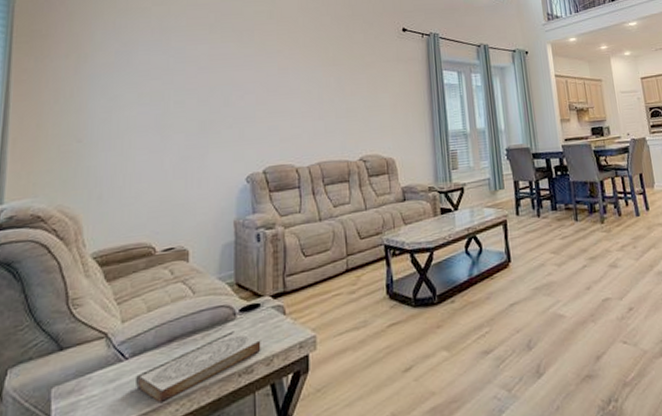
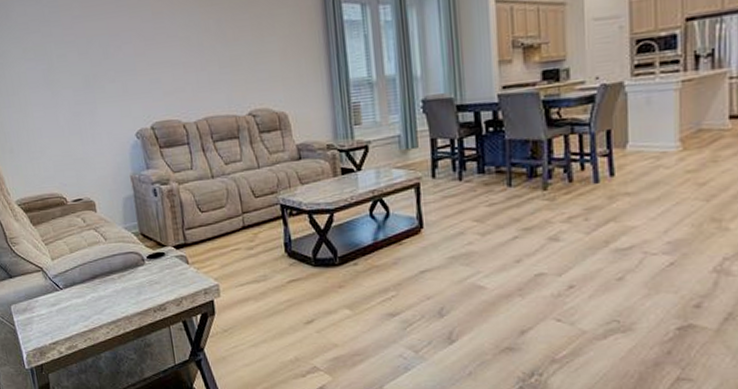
book: present [134,330,261,404] -> none [70,274,171,326]

